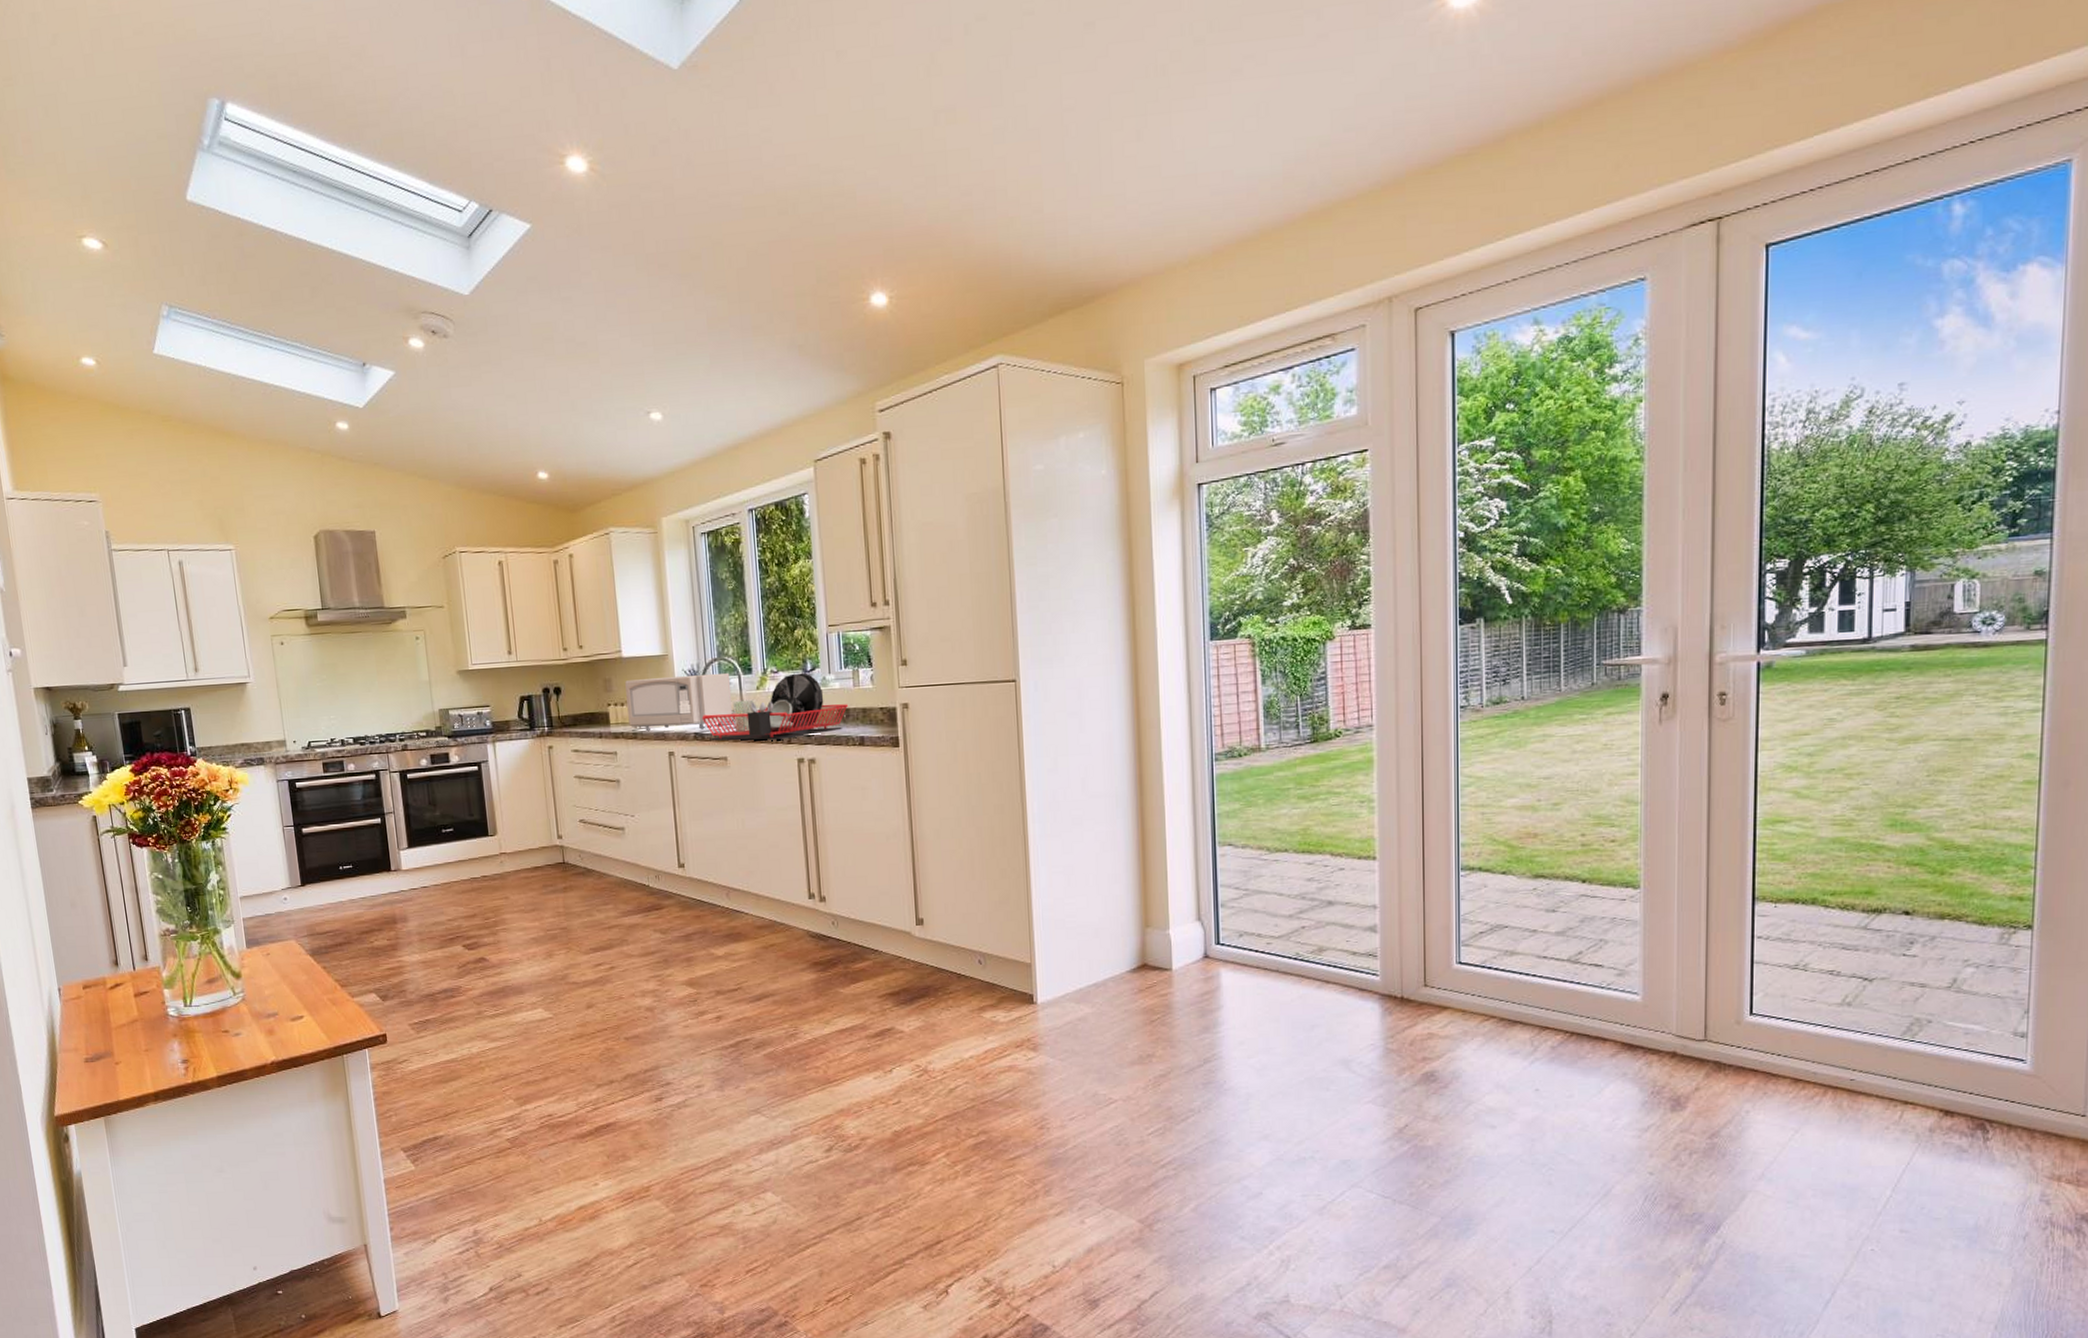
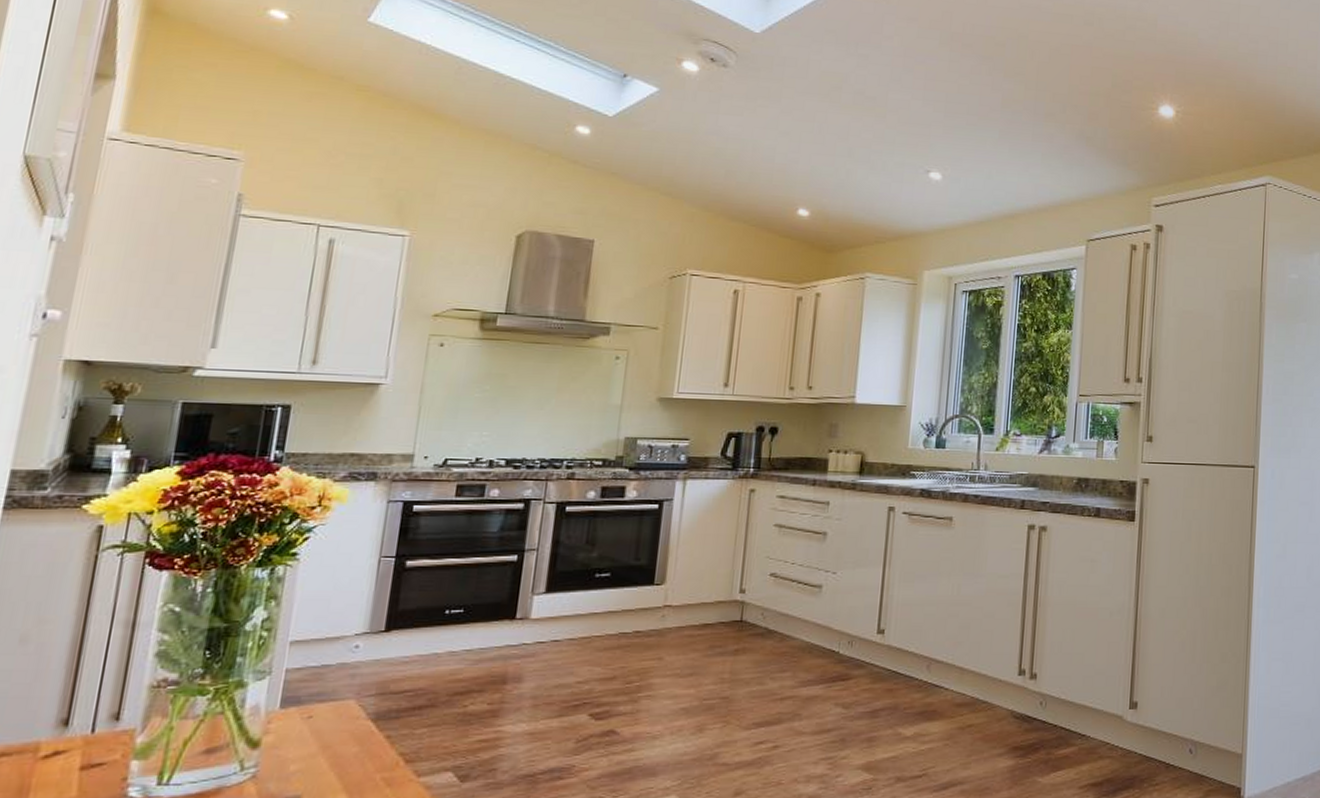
microwave: present [625,672,734,730] -> none [849,427,970,485]
dish rack: present [701,673,849,741] -> none [931,438,1089,504]

